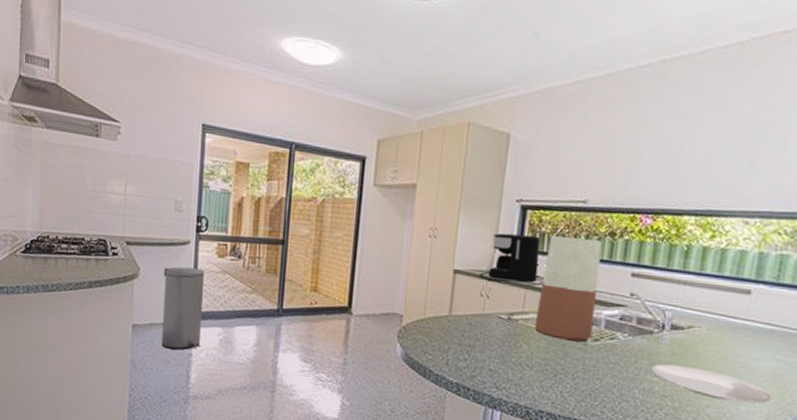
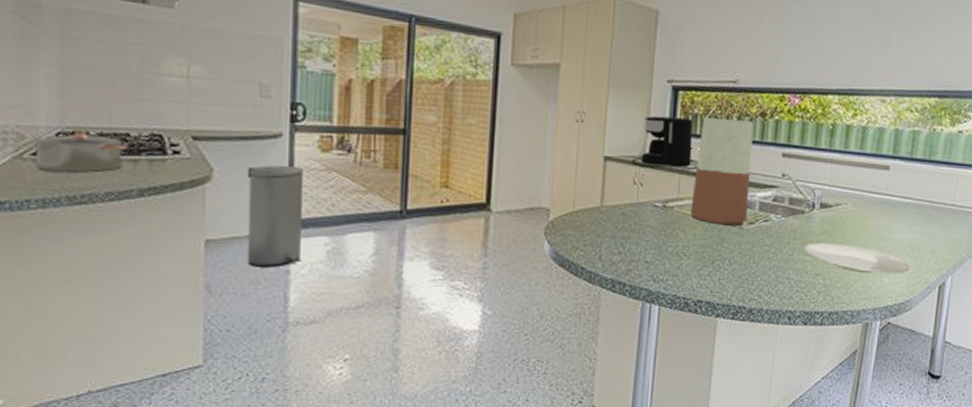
cooking pot: none [21,233,83,268] -> present [31,128,128,173]

